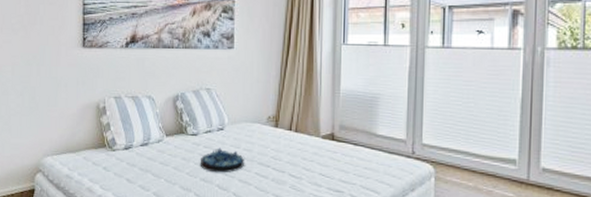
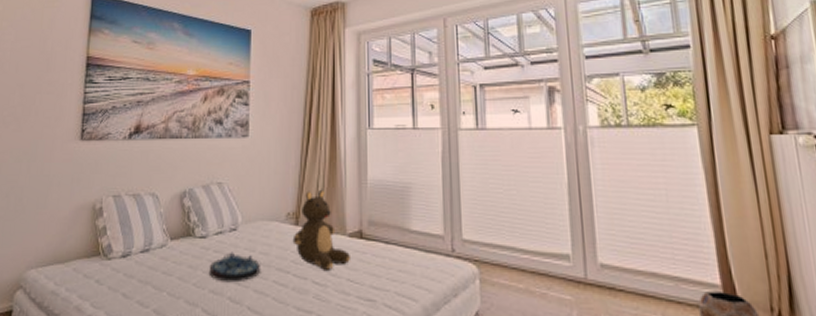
teddy bear: none [272,97,323,167] -> present [292,189,350,272]

